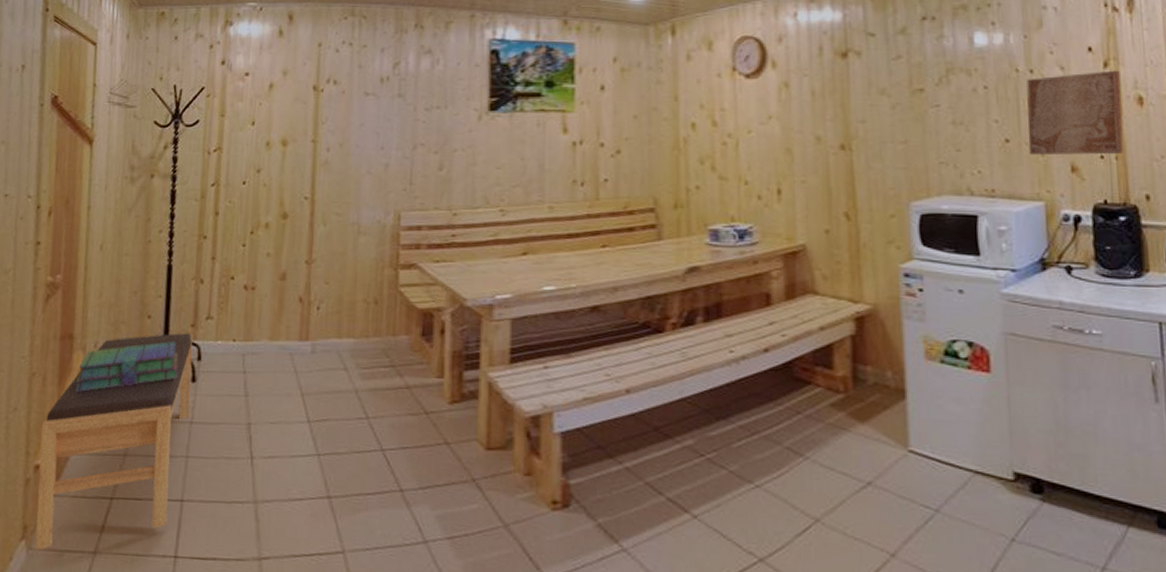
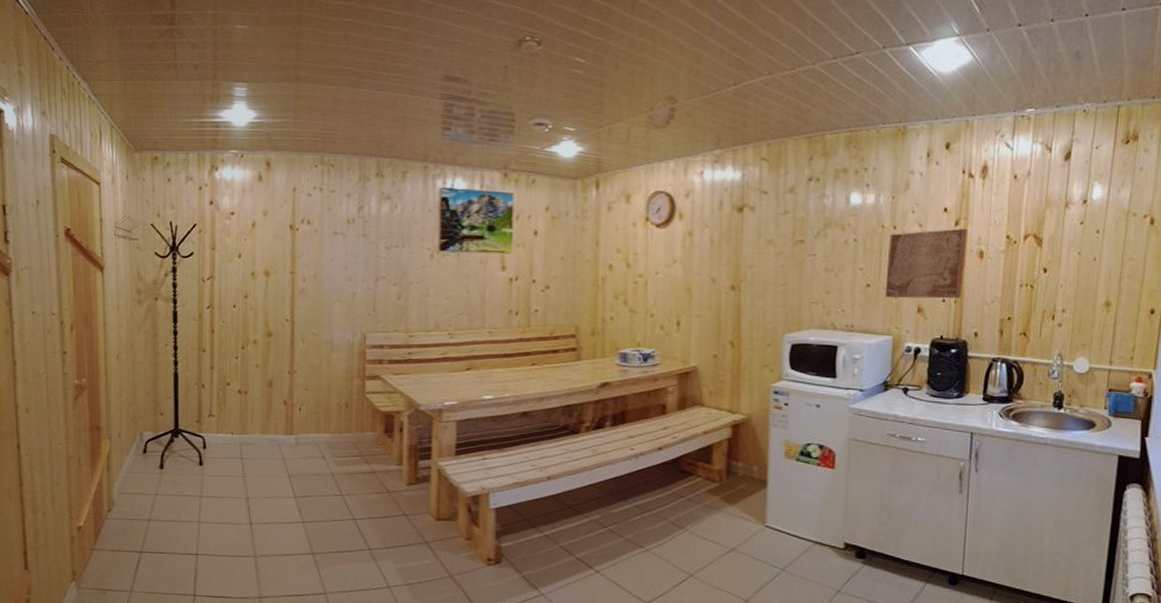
bench: present [35,333,193,551] -> none [80,427,199,589]
stack of books: present [75,341,178,393] -> none [105,433,188,472]

